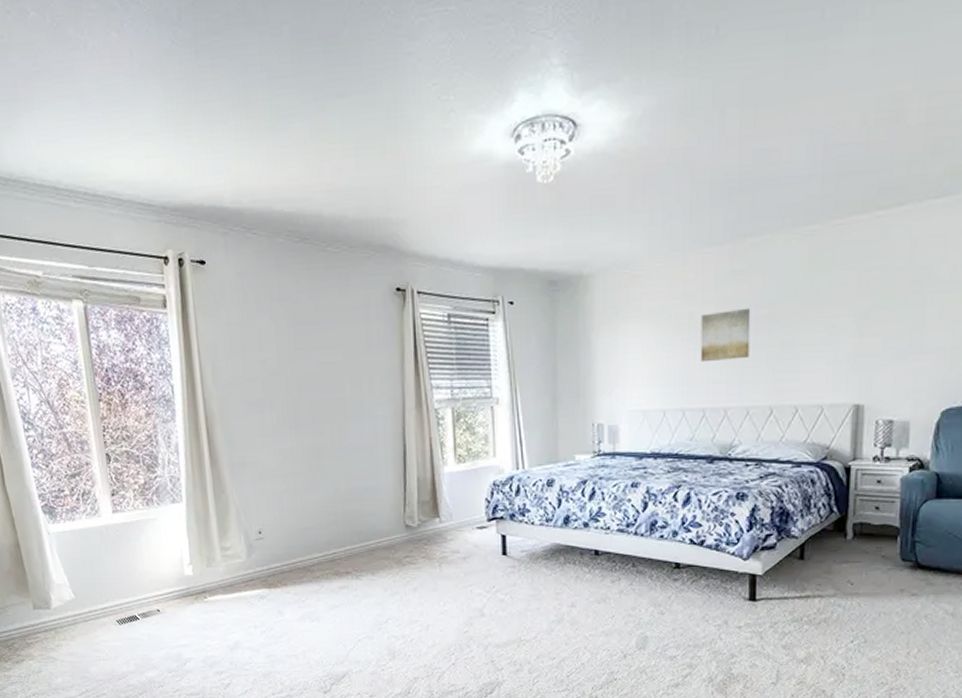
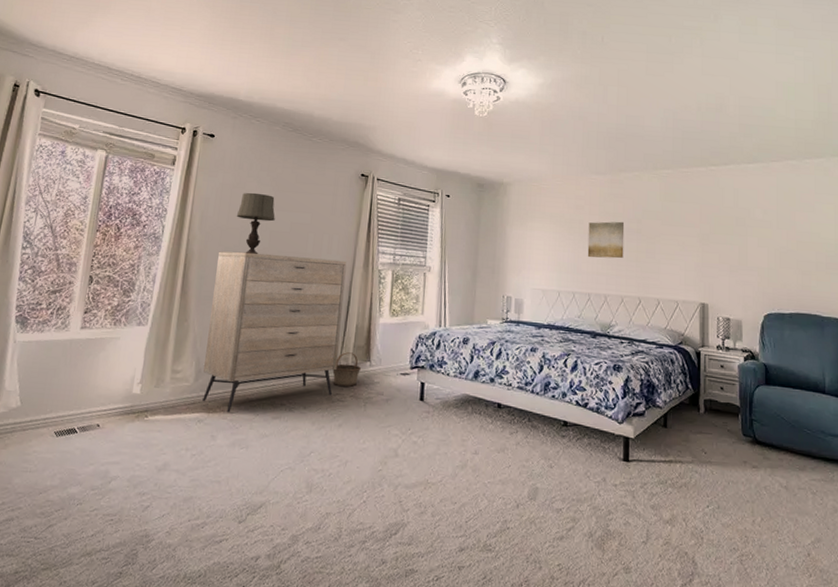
dresser: none [242,402,402,587] -> present [202,251,347,413]
table lamp: none [253,330,300,407] -> present [236,192,275,254]
basket: none [397,509,431,548] -> present [332,352,362,387]

